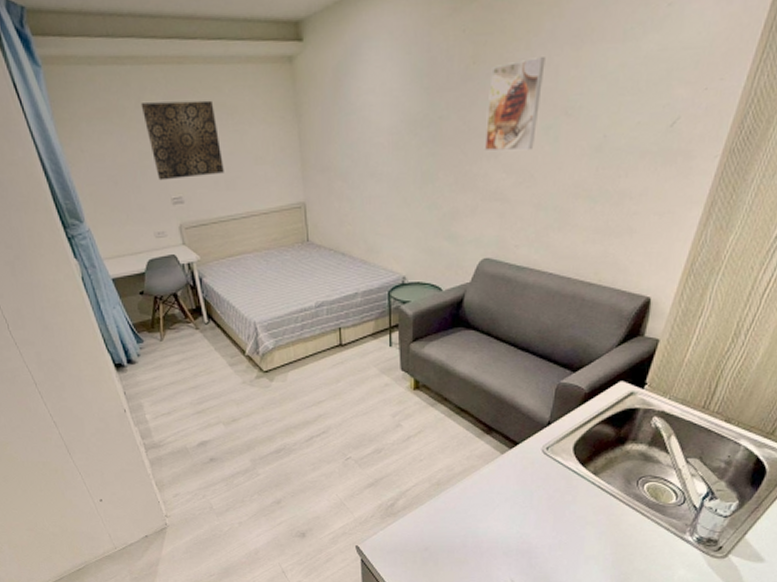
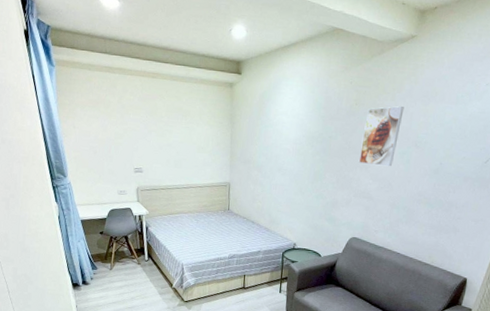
wall art: present [140,100,224,181] -> none [122,100,175,156]

